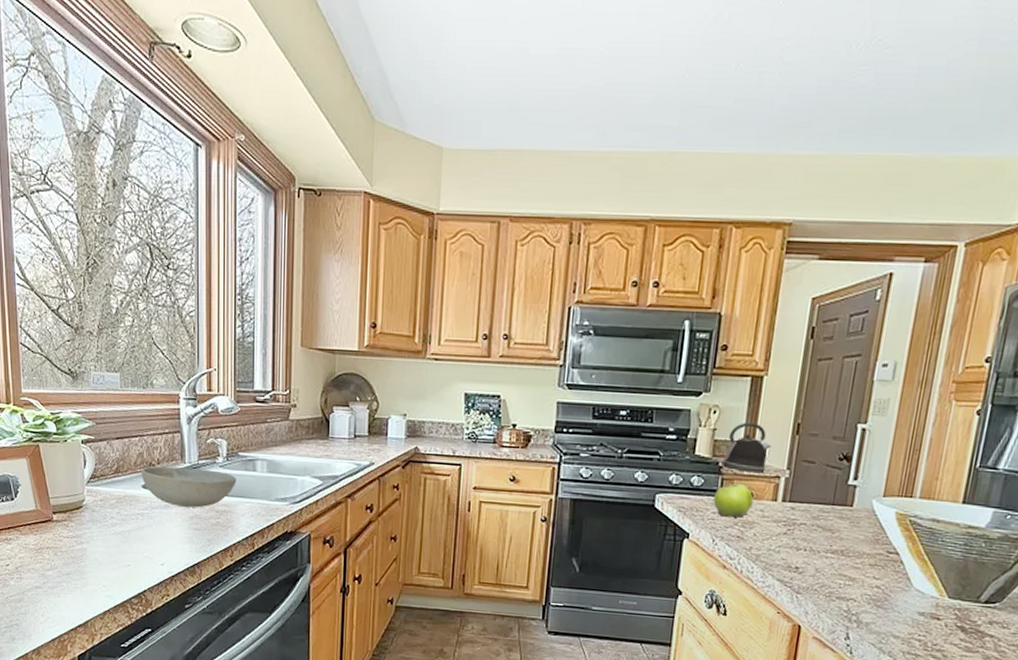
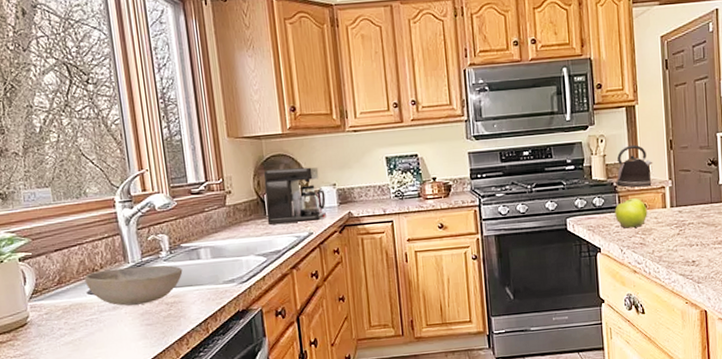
coffee maker: none [329,387,394,453] -> present [263,167,326,226]

